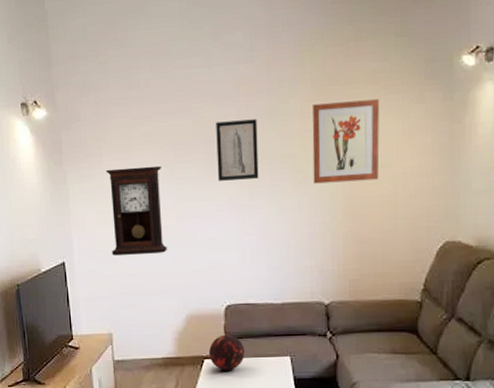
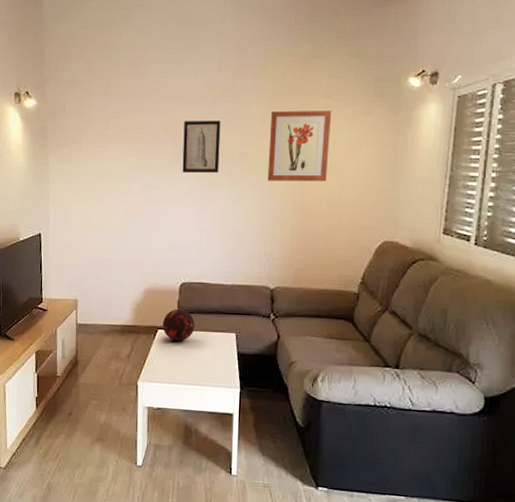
pendulum clock: present [106,165,167,256] -> none [83,155,133,232]

